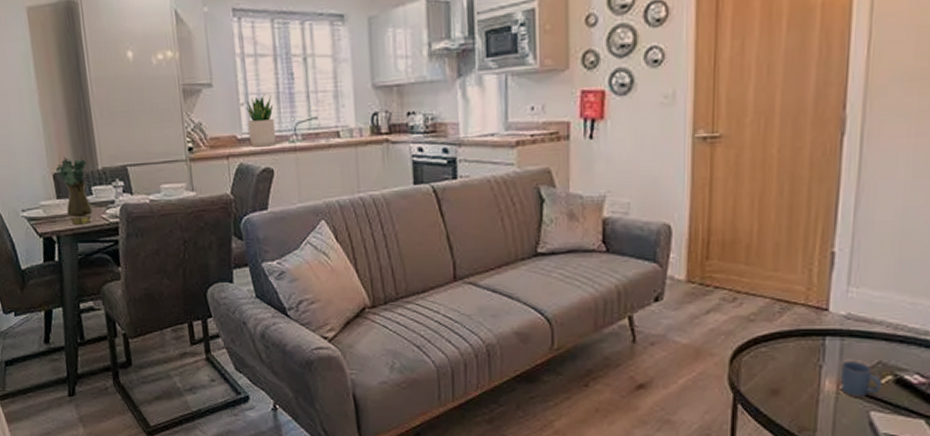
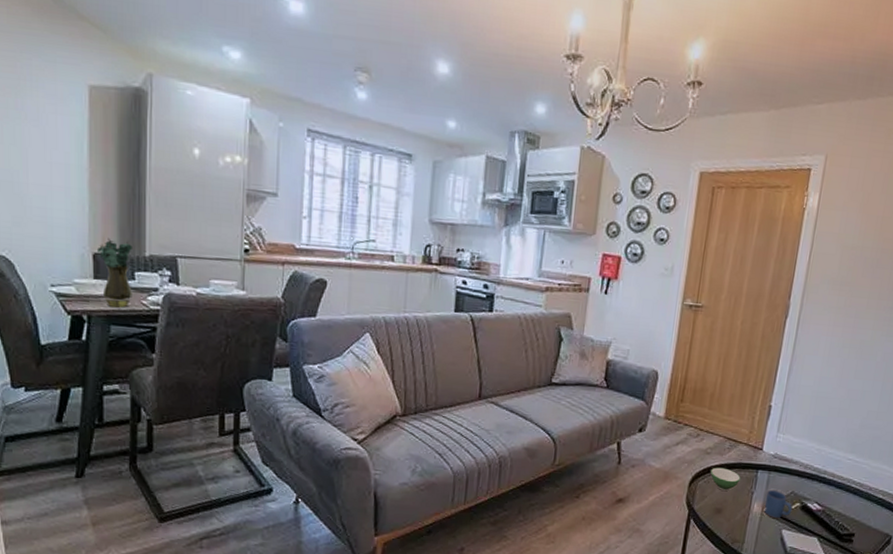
planter: present [246,94,276,148] -> none [307,211,335,260]
bowl: none [756,337,801,367] -> present [710,467,741,492]

